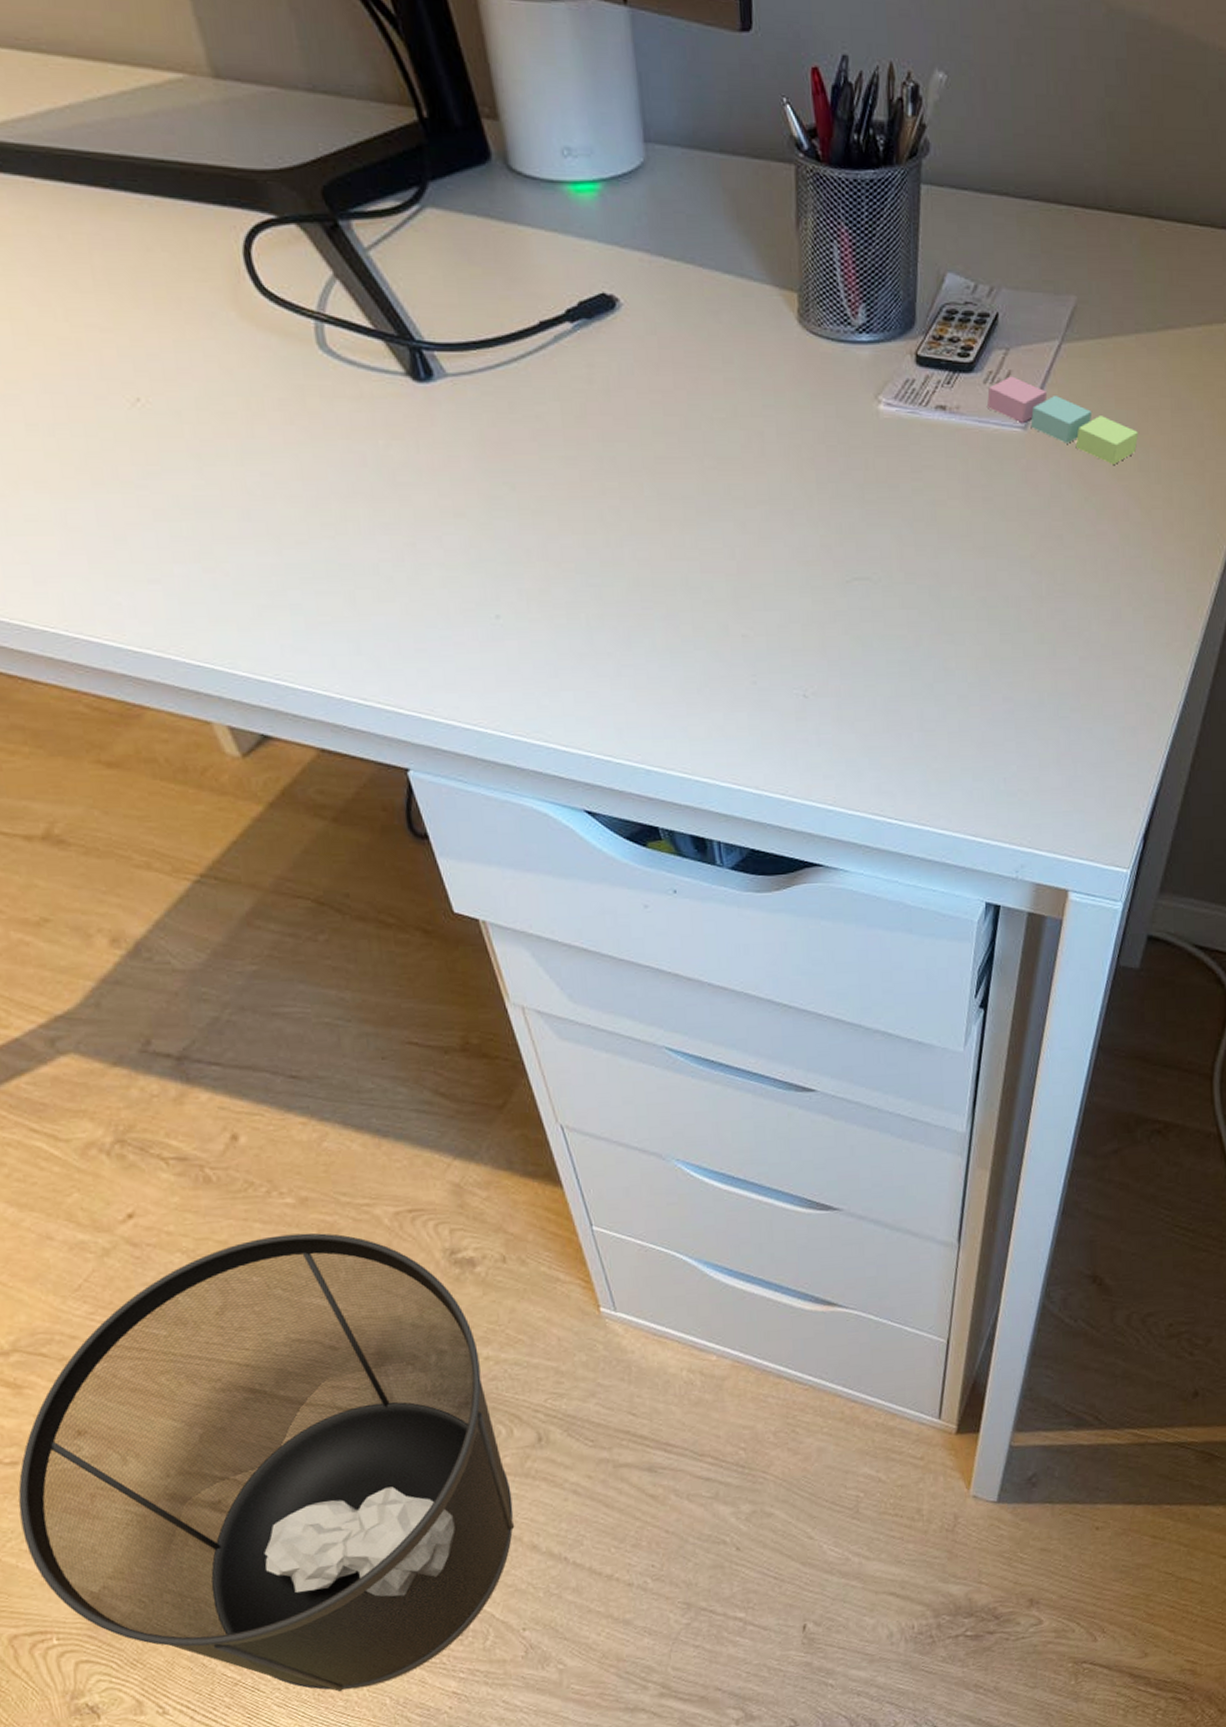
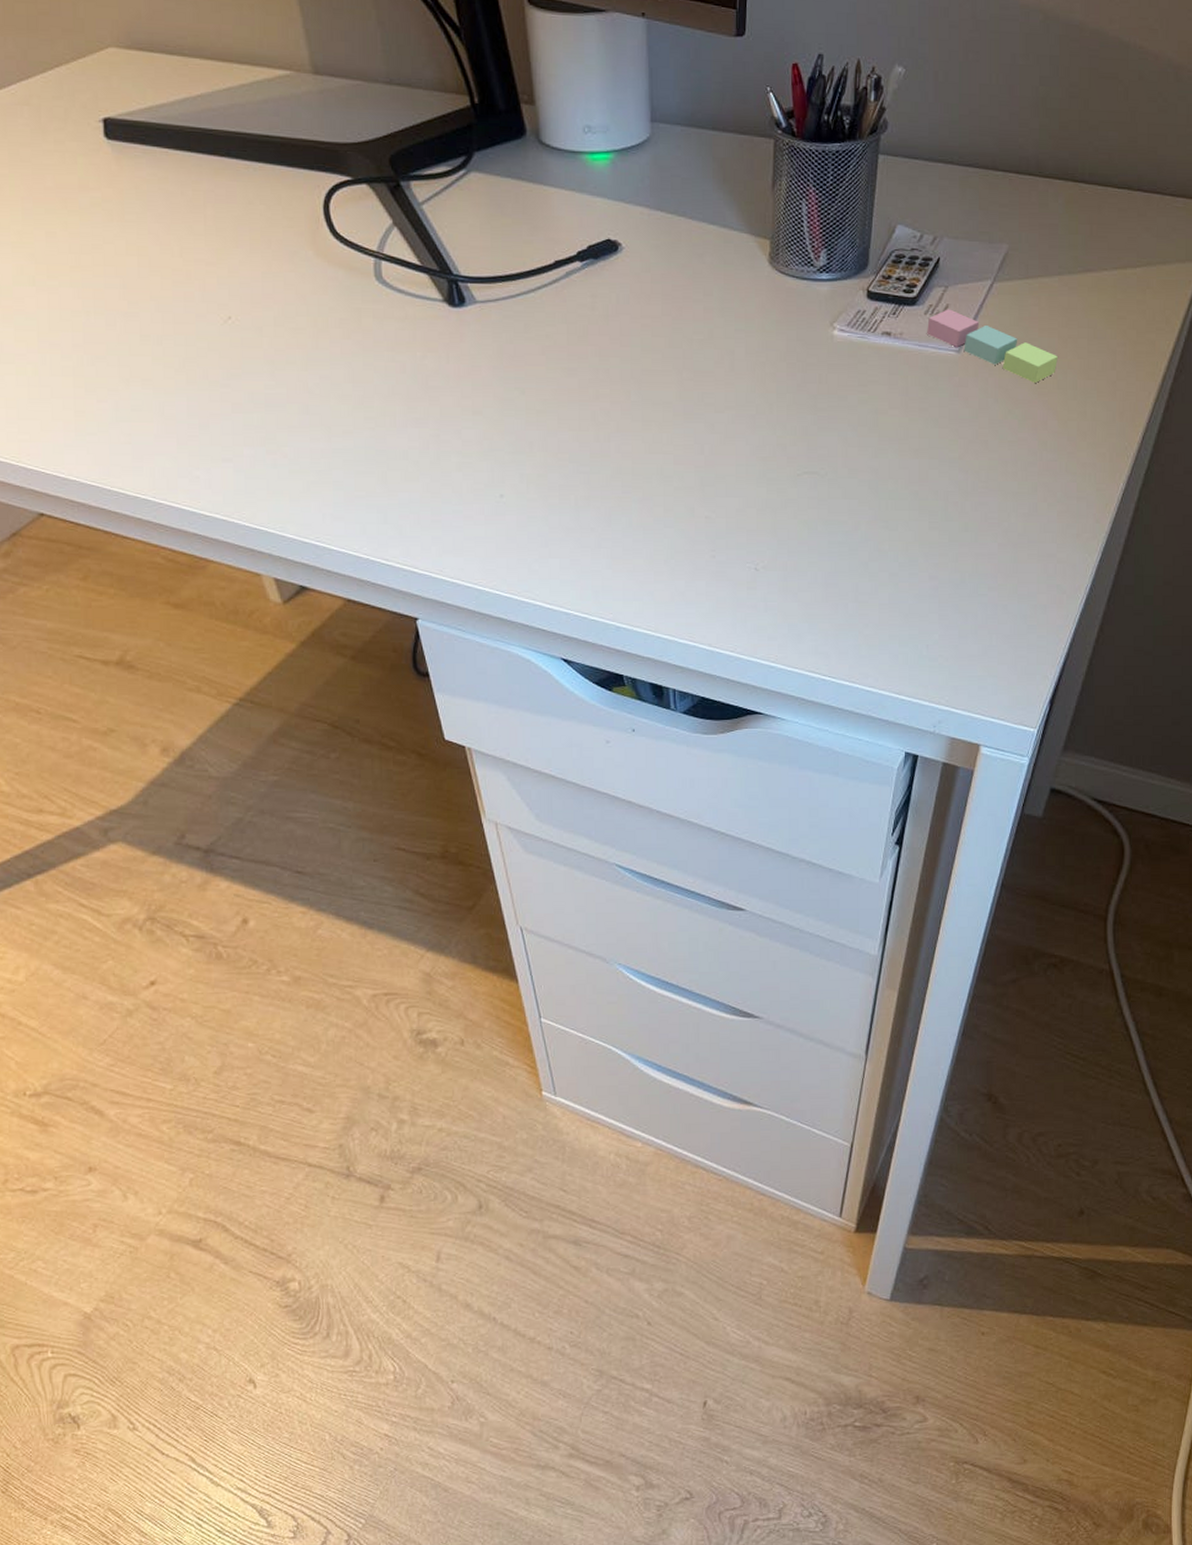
waste bin: present [18,1232,515,1691] -> none [33,1007,452,1424]

